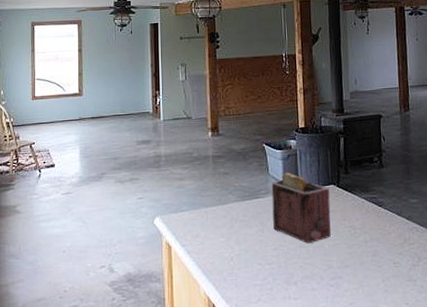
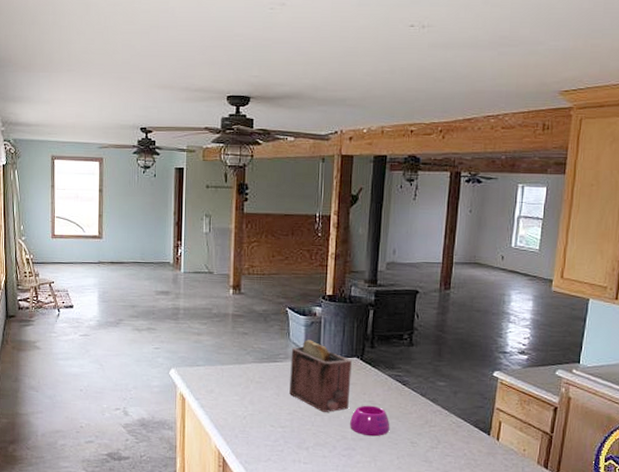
bowl: none [334,230,373,262] -> present [350,405,390,437]

